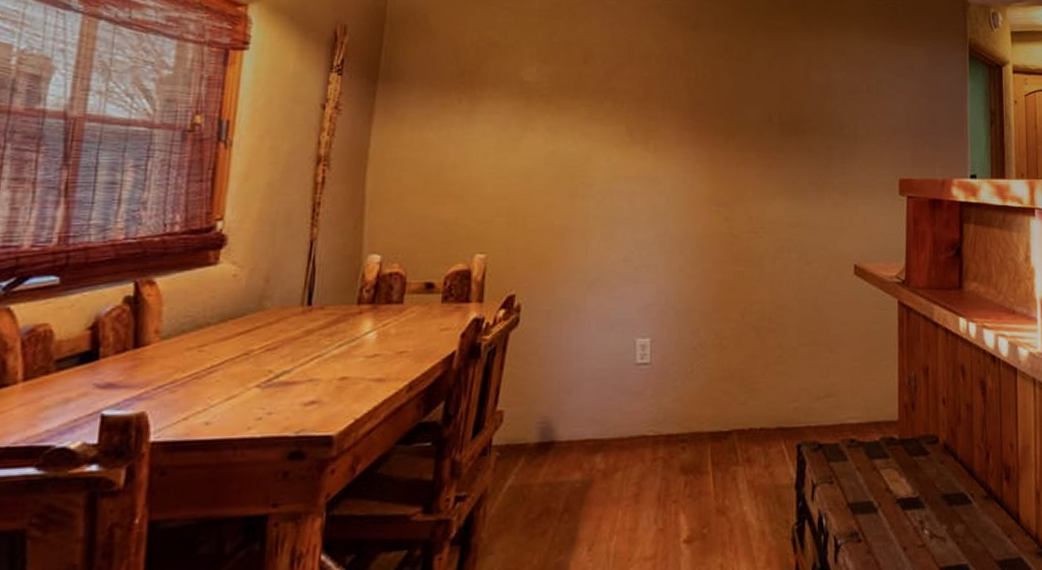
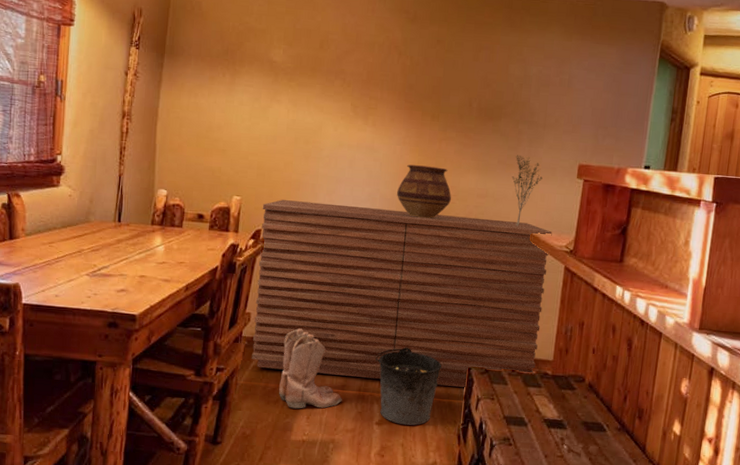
sideboard: none [505,252,879,487] -> present [251,200,552,387]
boots: none [547,423,636,540] -> present [279,328,342,409]
bucket: none [676,428,765,537] -> present [375,346,443,425]
ceramic pot: none [690,195,757,259] -> present [397,164,451,219]
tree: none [826,173,861,258] -> present [512,154,543,227]

